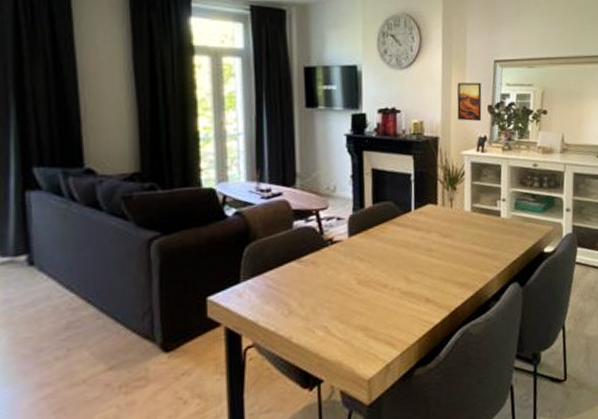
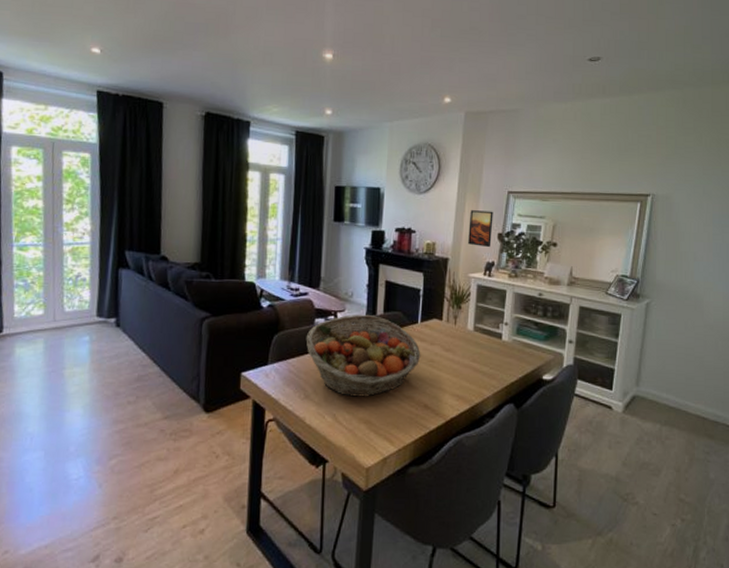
fruit basket: none [284,208,418,304] -> present [306,314,421,397]

